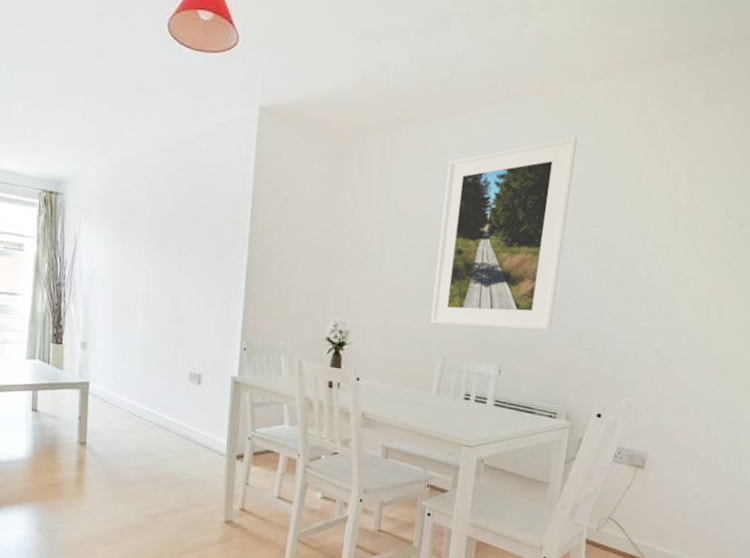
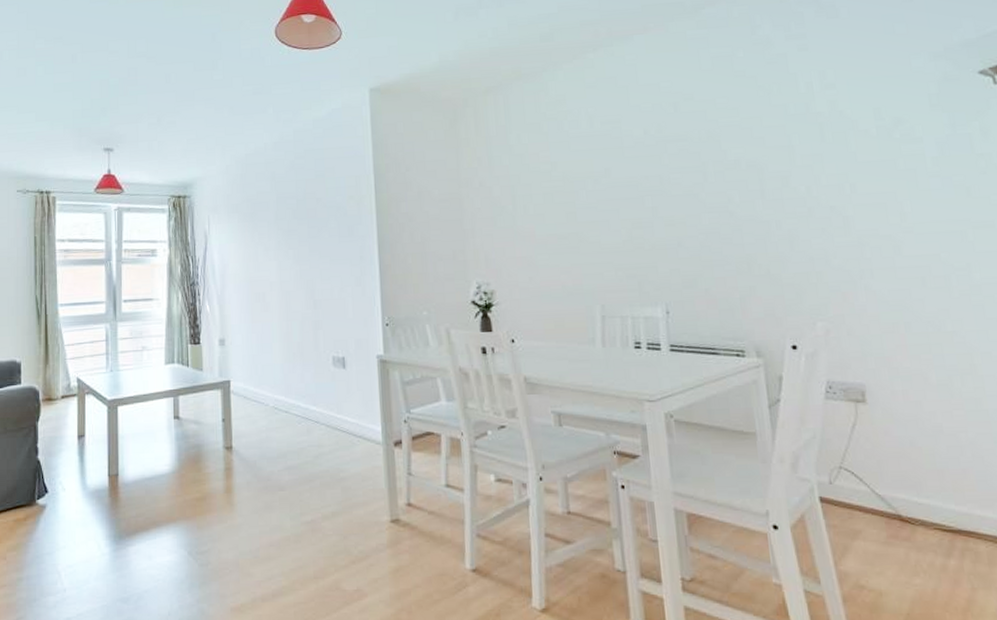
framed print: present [430,136,577,331] -> none [565,65,714,271]

